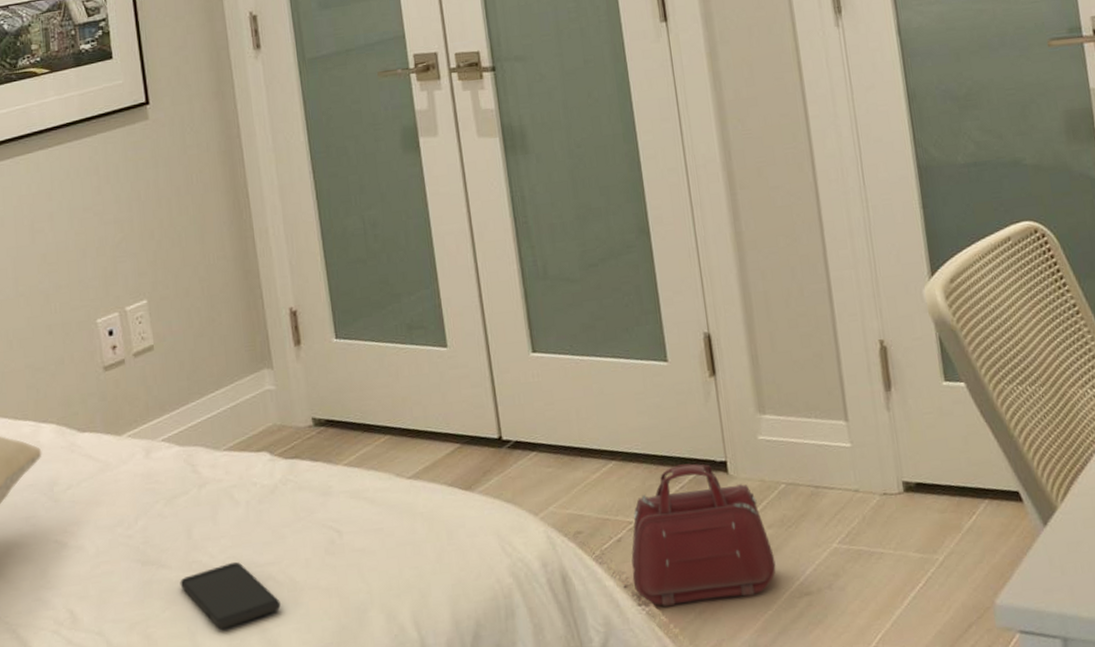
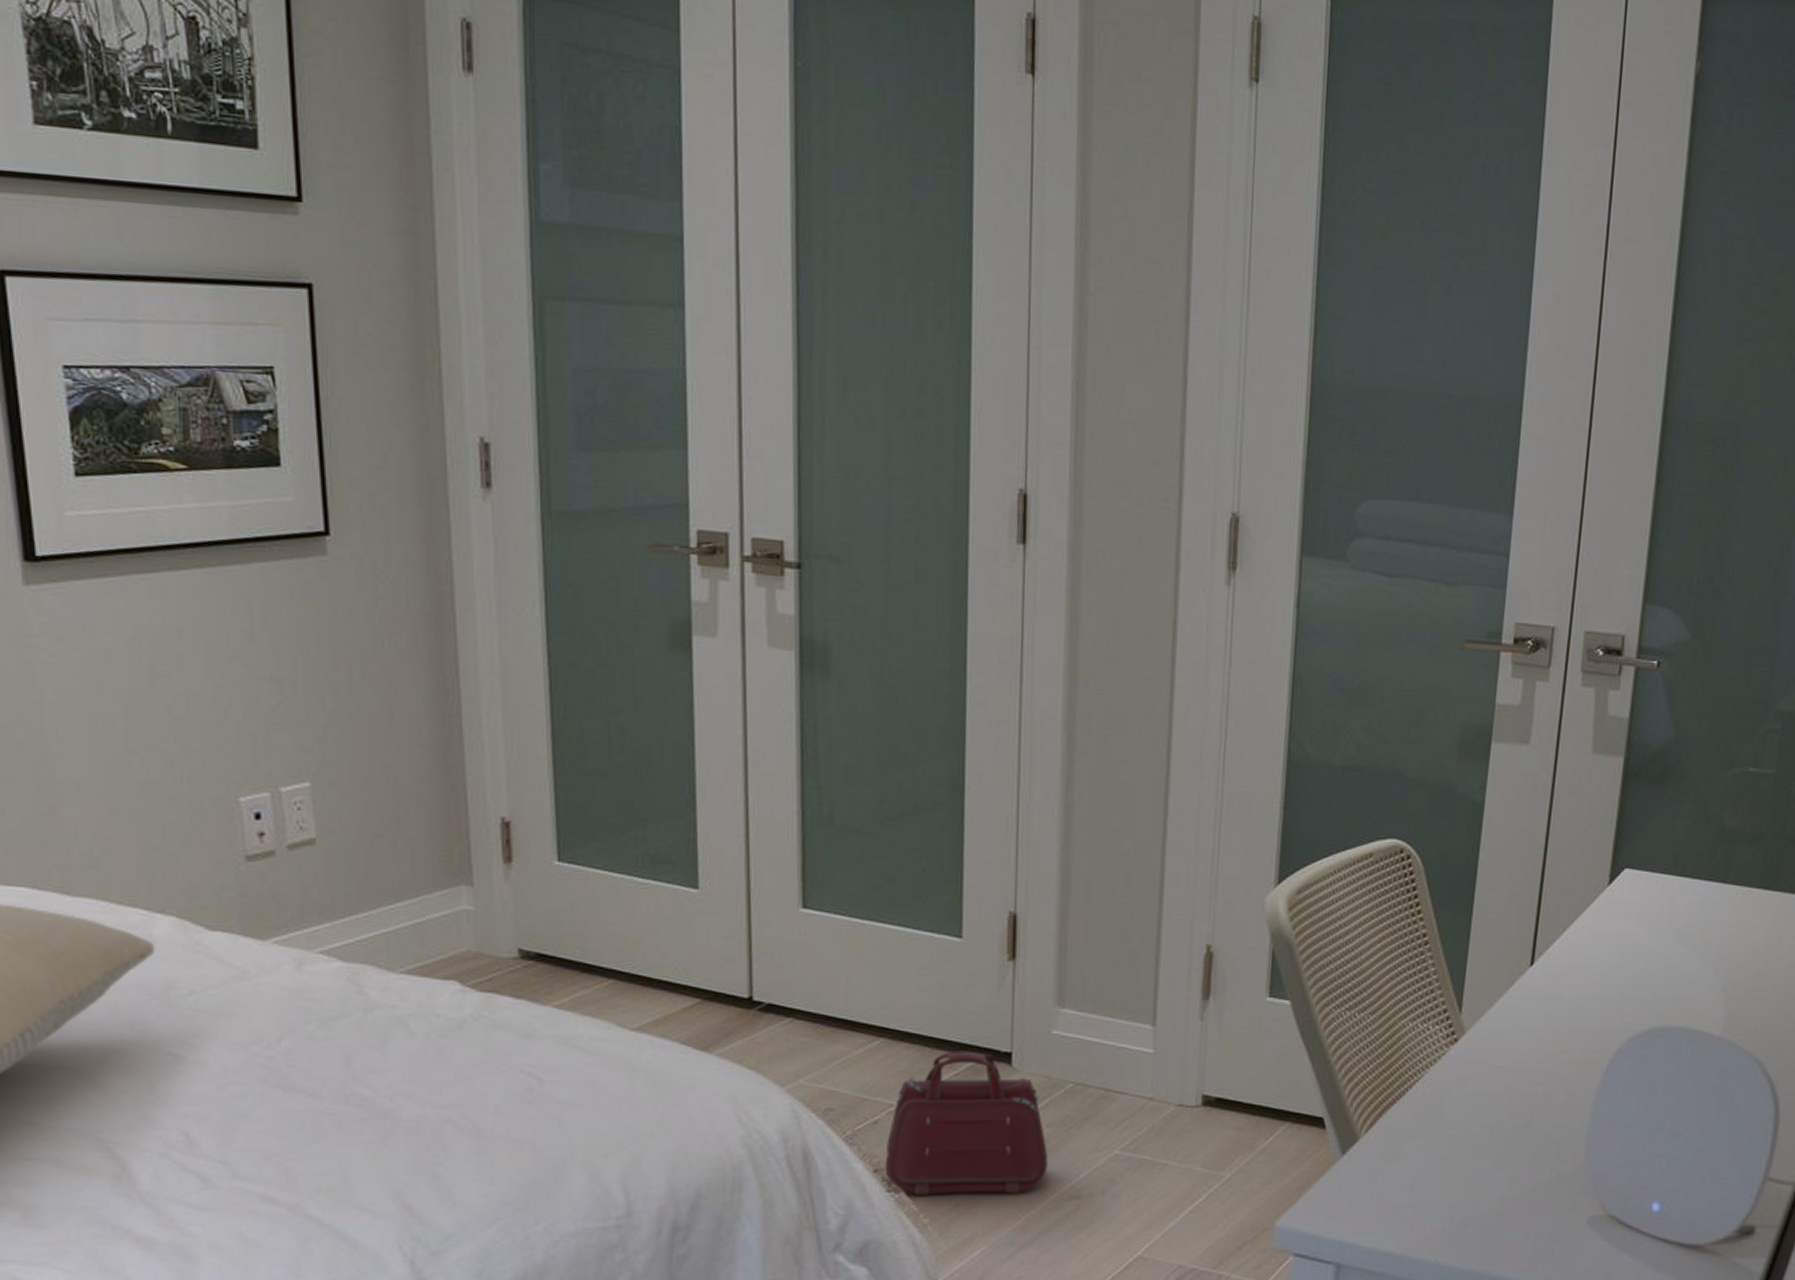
mobile phone: present [180,561,281,630] -> none [332,1099,459,1172]

